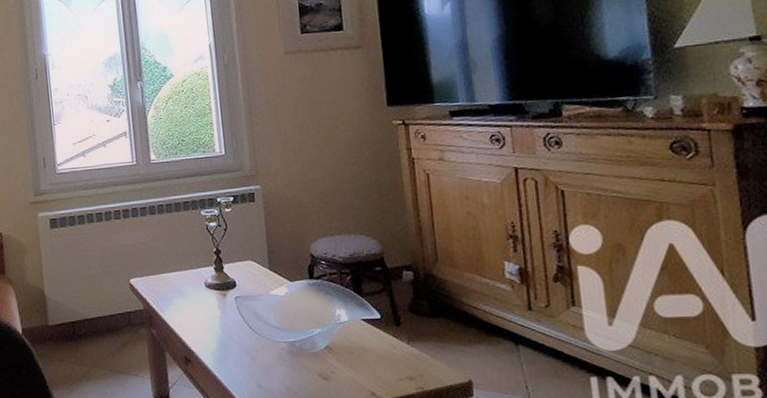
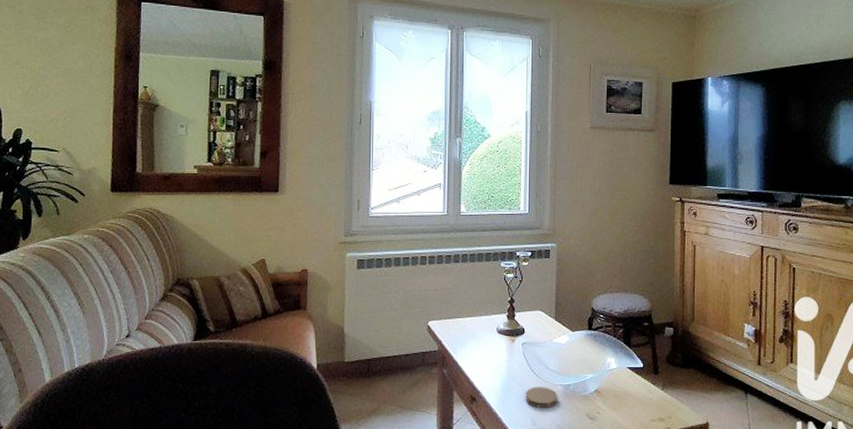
coaster: none [245,344,284,368] -> present [525,387,558,408]

